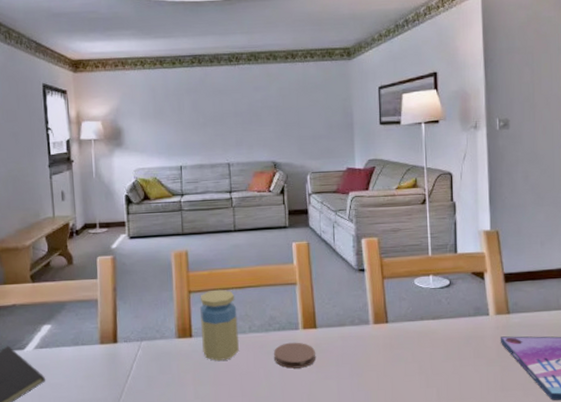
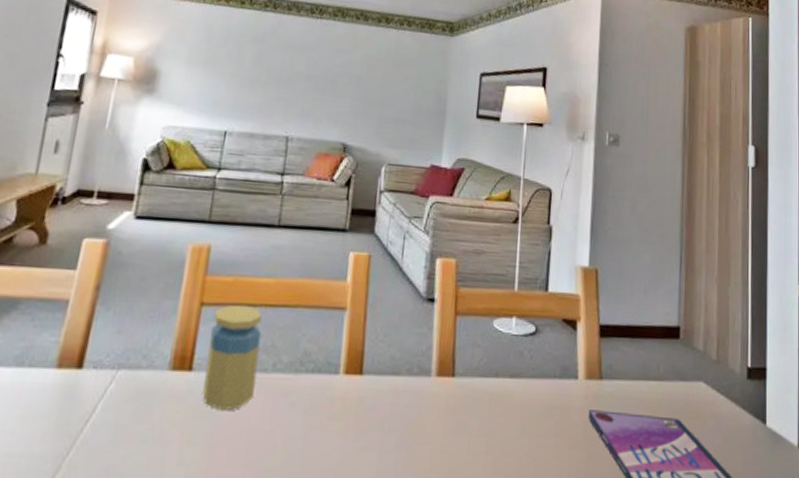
coaster: present [274,342,315,369] -> none [299,391,356,431]

